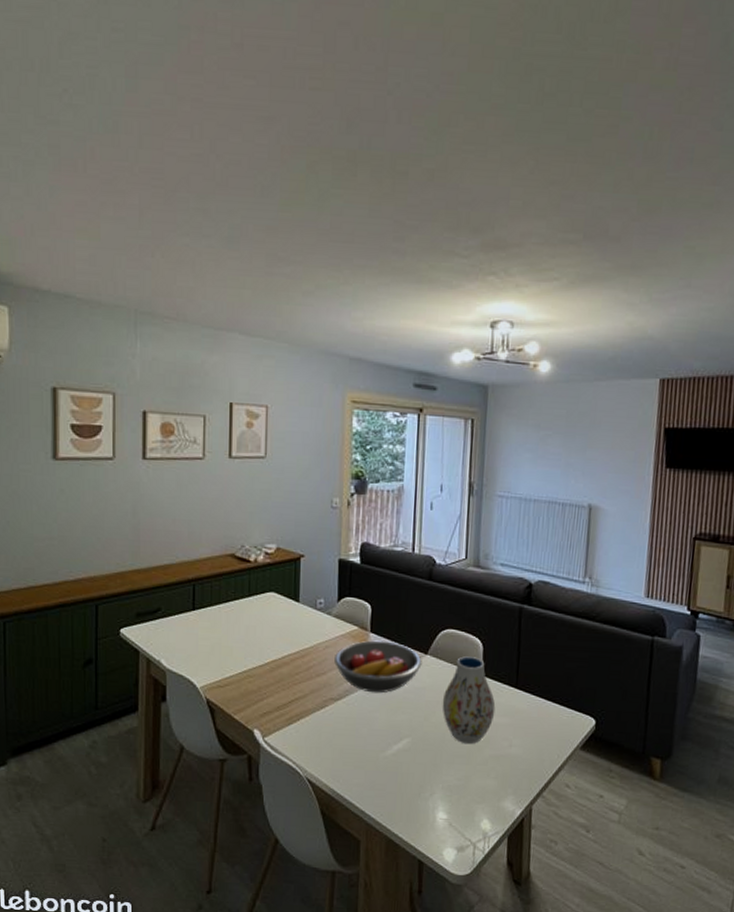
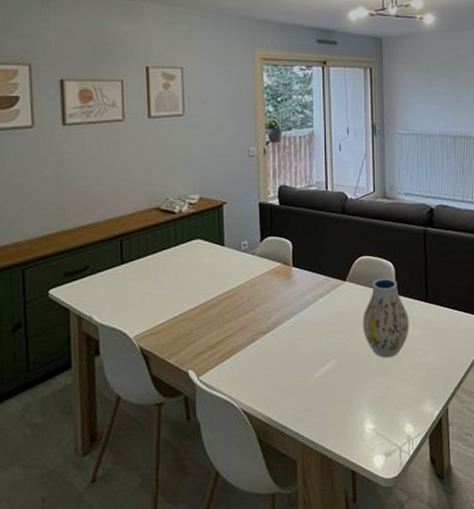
fruit bowl: present [334,640,422,694] -> none [261,273,342,322]

